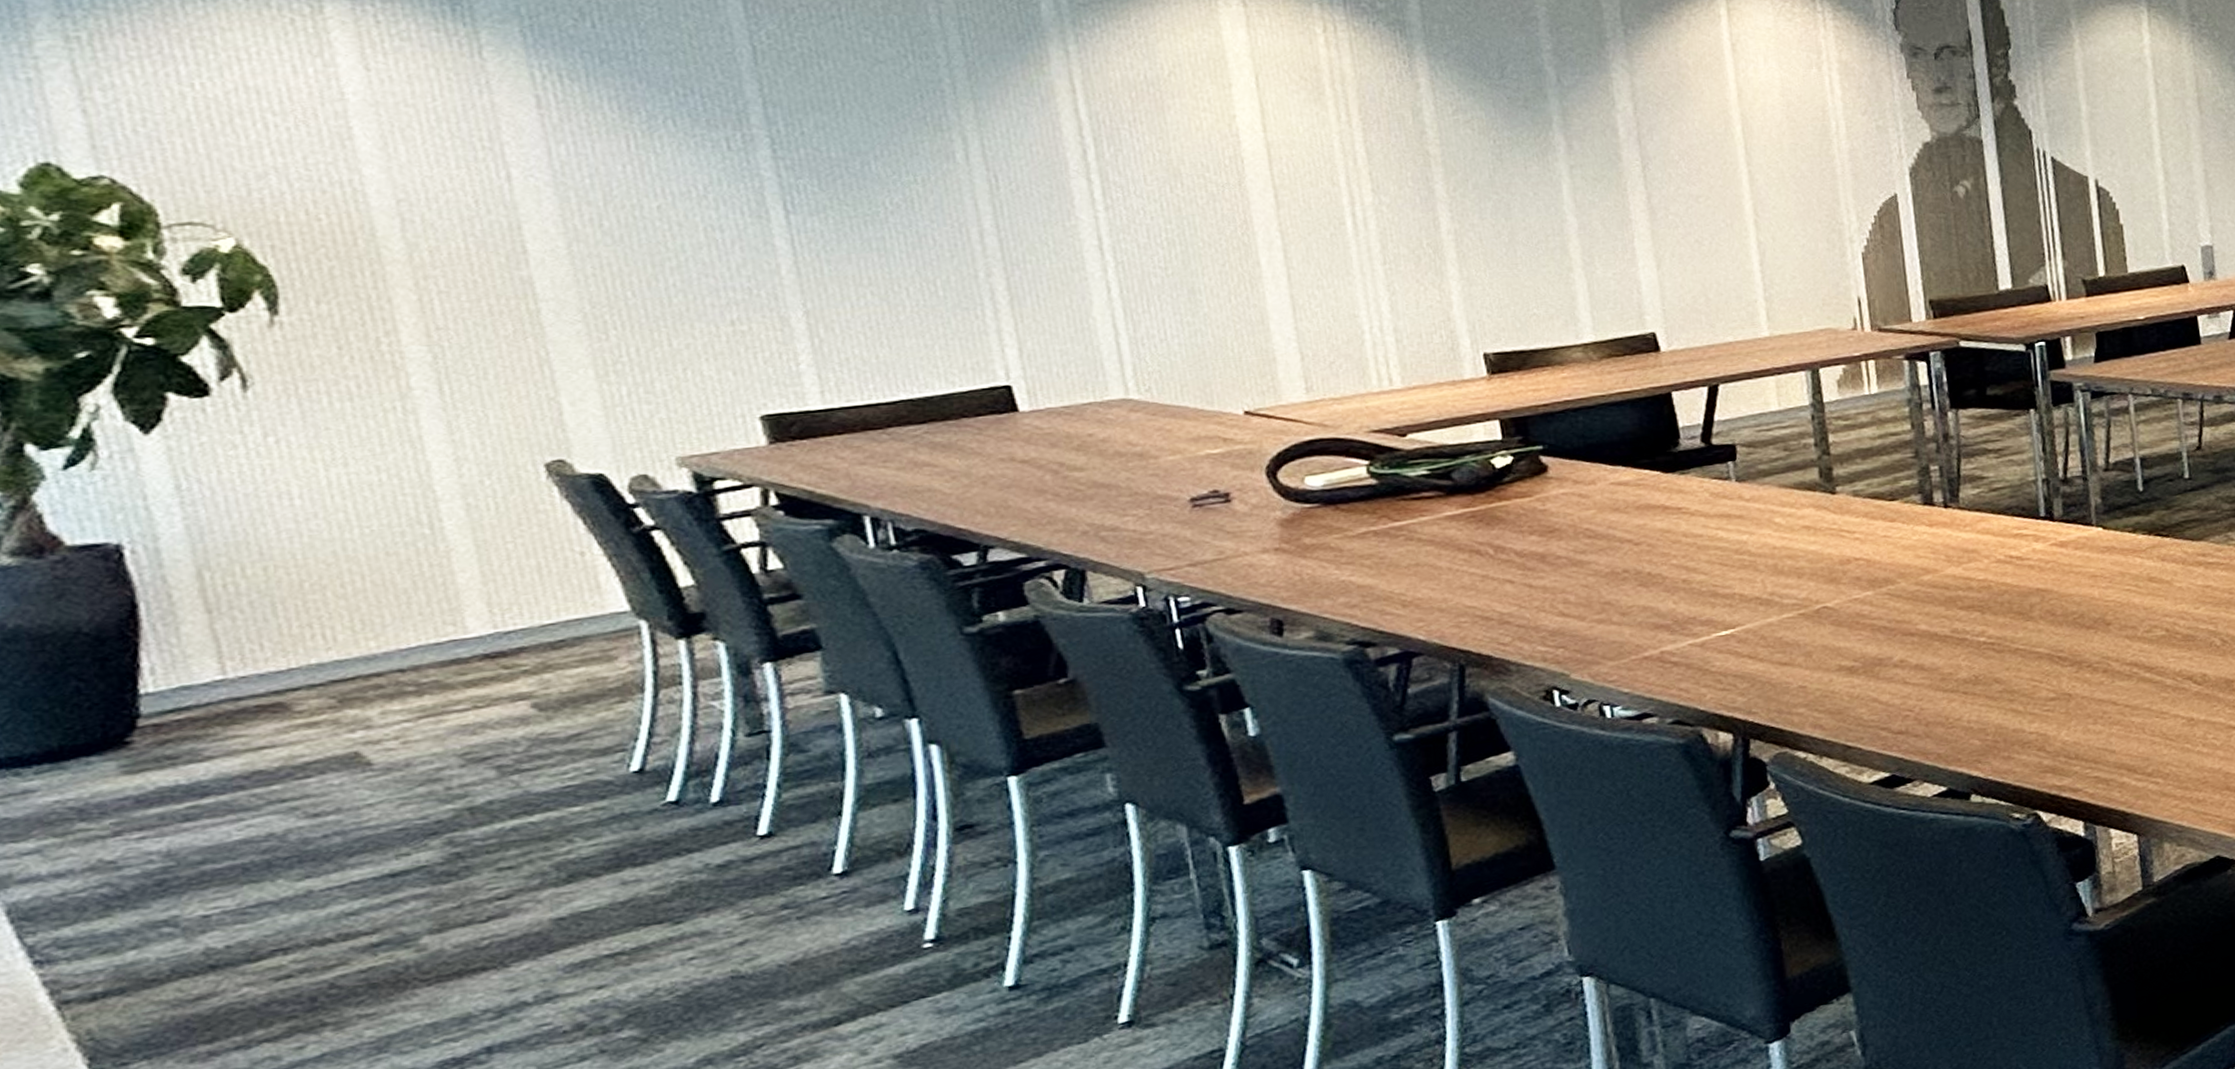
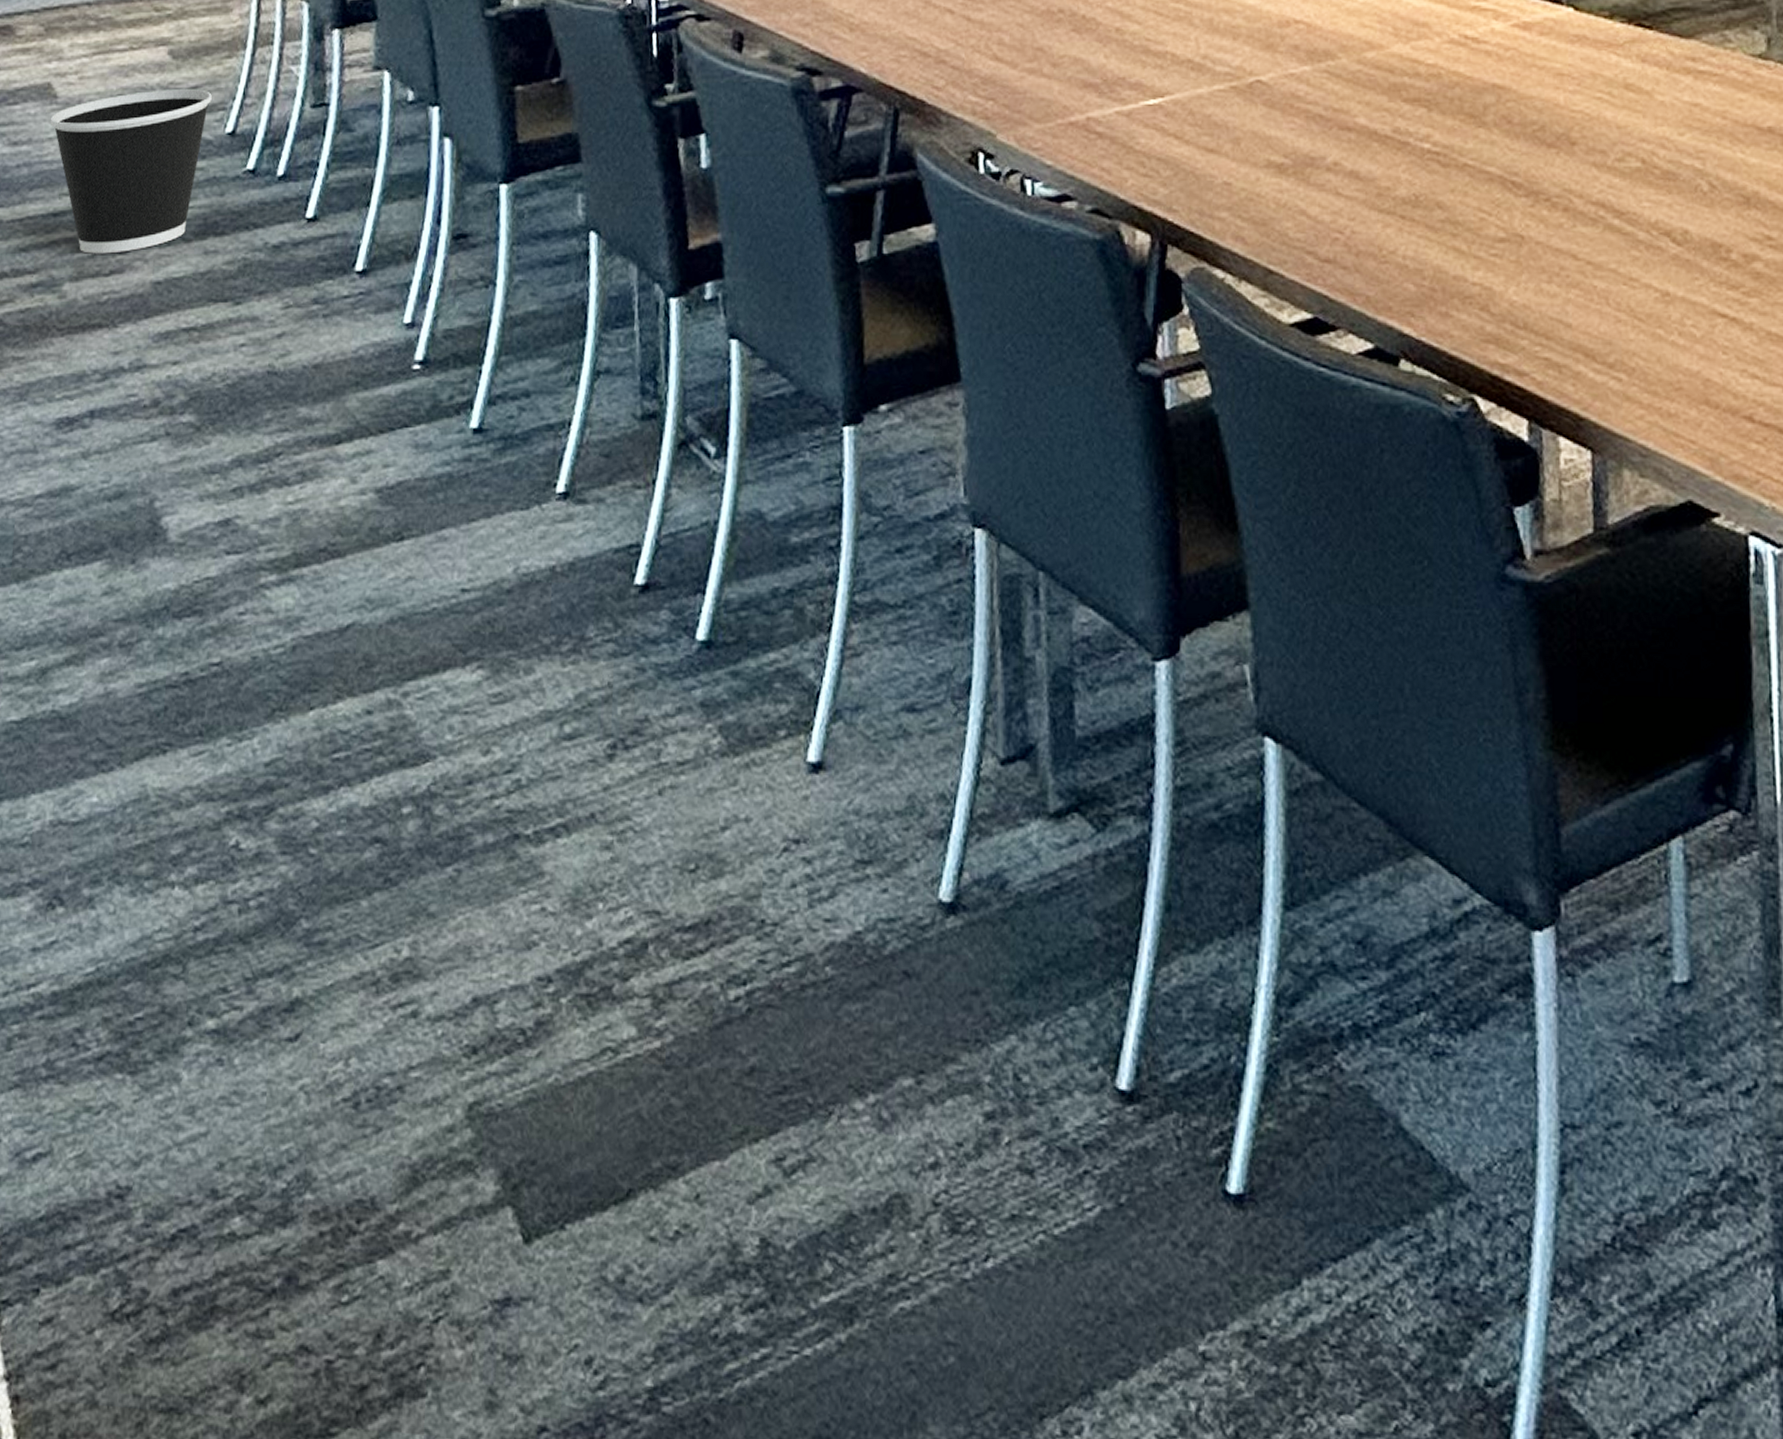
wastebasket: none [365,735,604,906] -> present [50,89,212,254]

